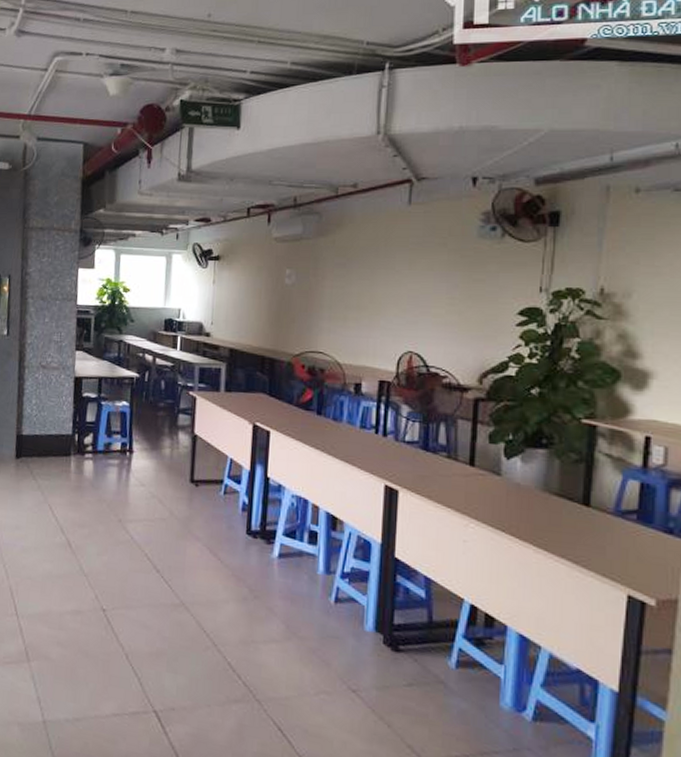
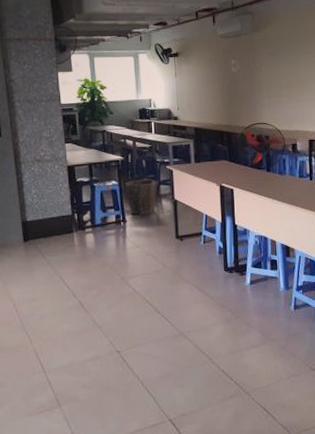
waste bin: none [137,403,176,448] -> present [125,179,157,215]

